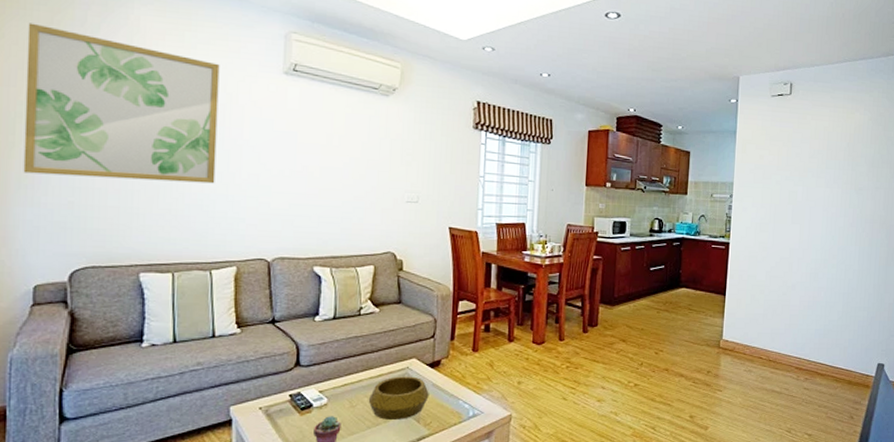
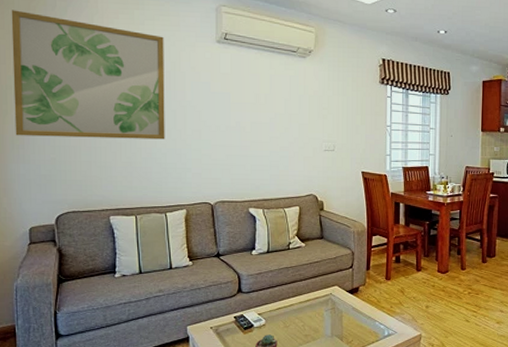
decorative bowl: present [368,376,429,421] -> none [299,301,350,339]

